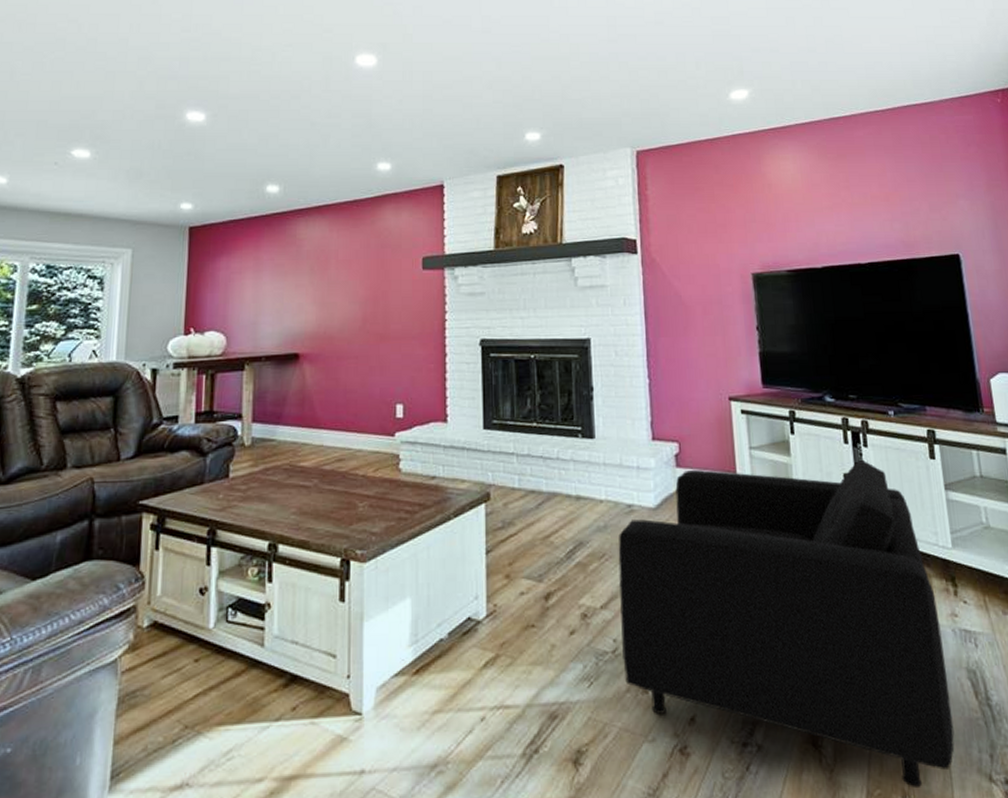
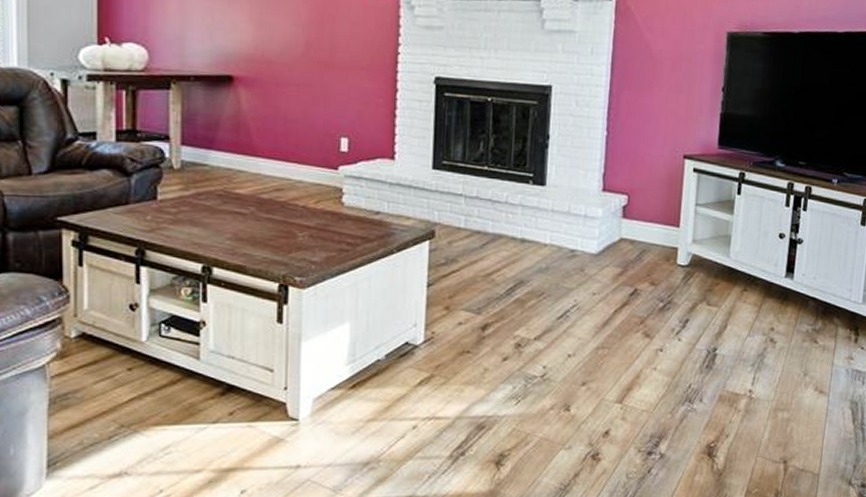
armchair: present [618,459,955,788] -> none [550,221,838,488]

